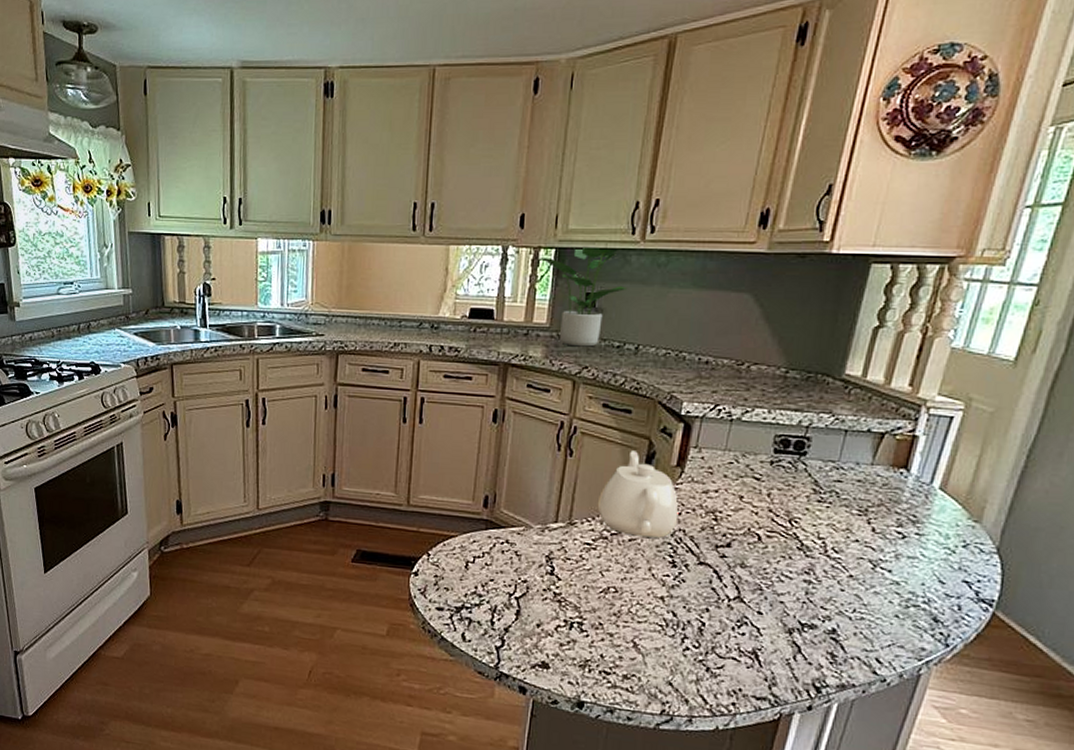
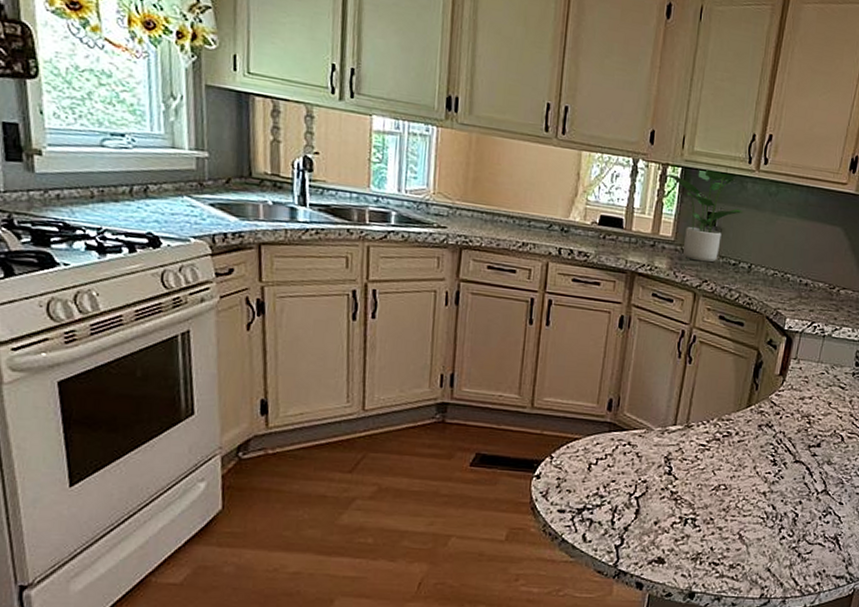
teapot: present [597,451,679,538] -> none [711,360,780,439]

